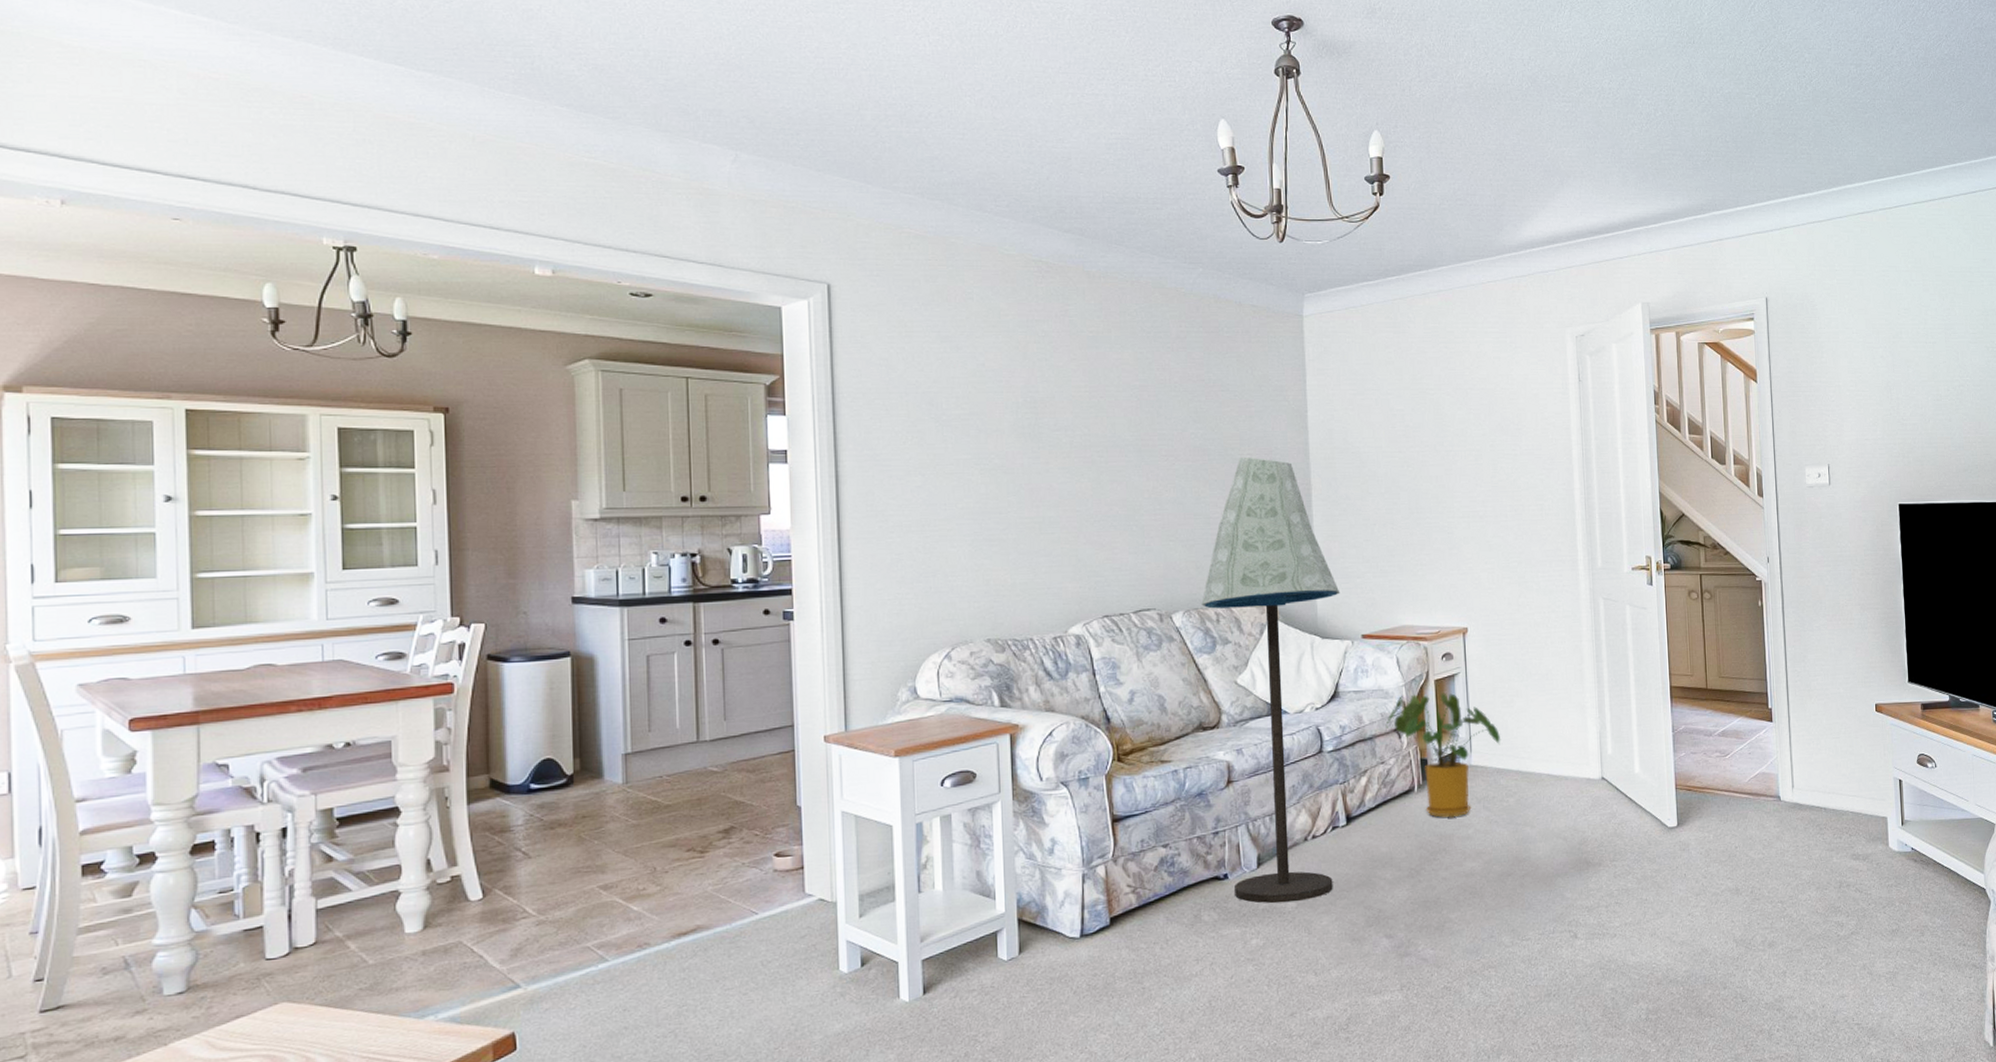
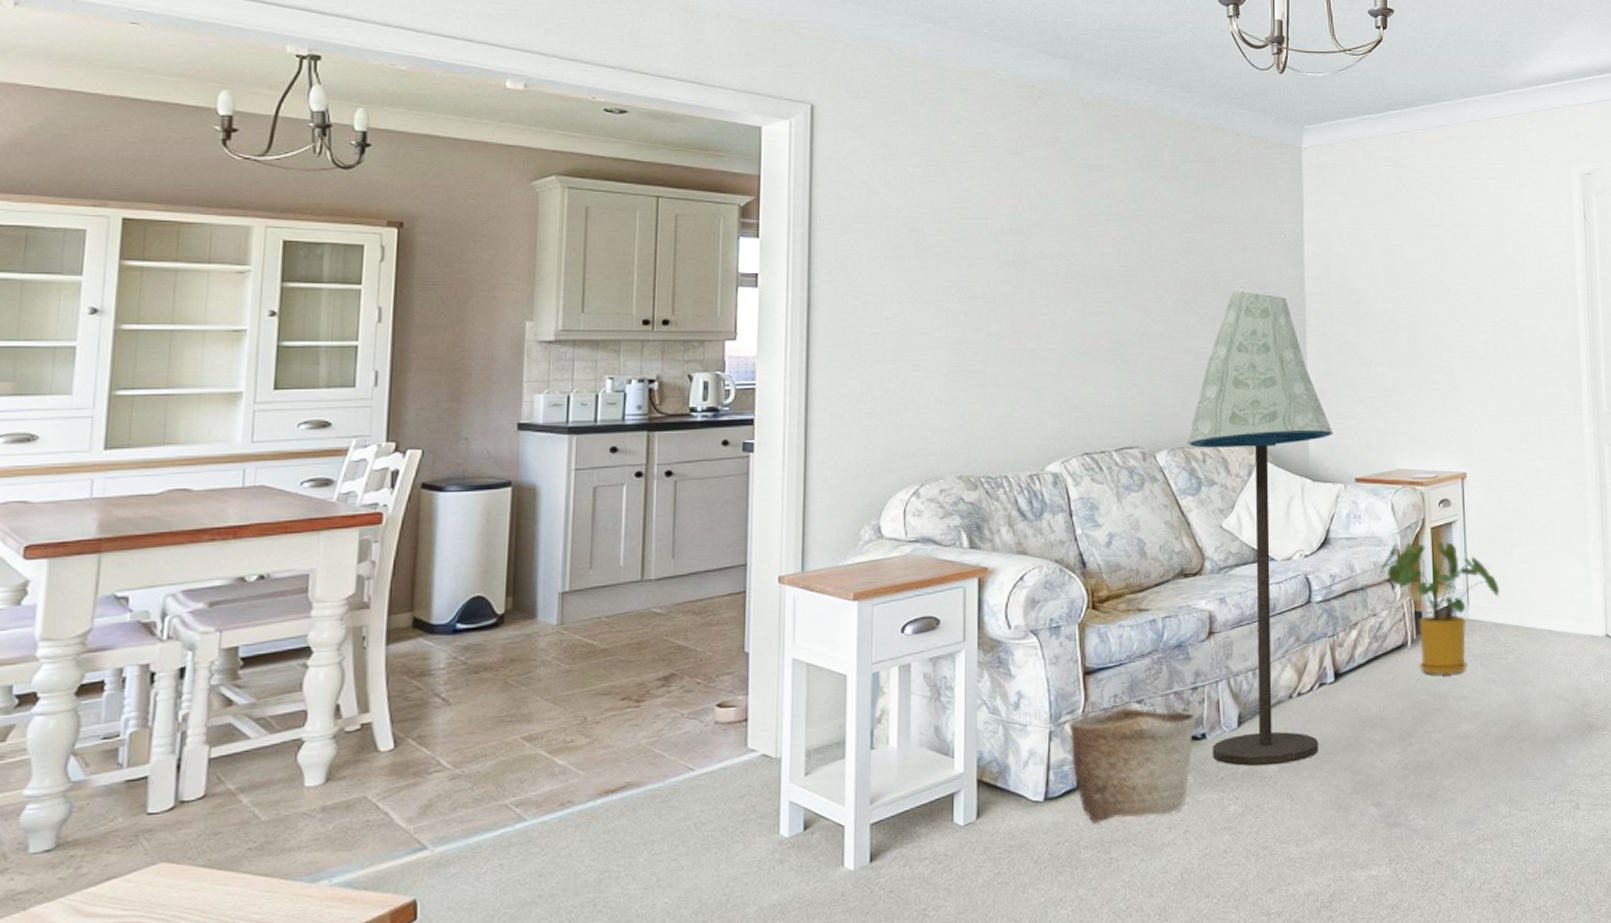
basket: none [1100,850,1219,957] -> present [1068,706,1196,824]

